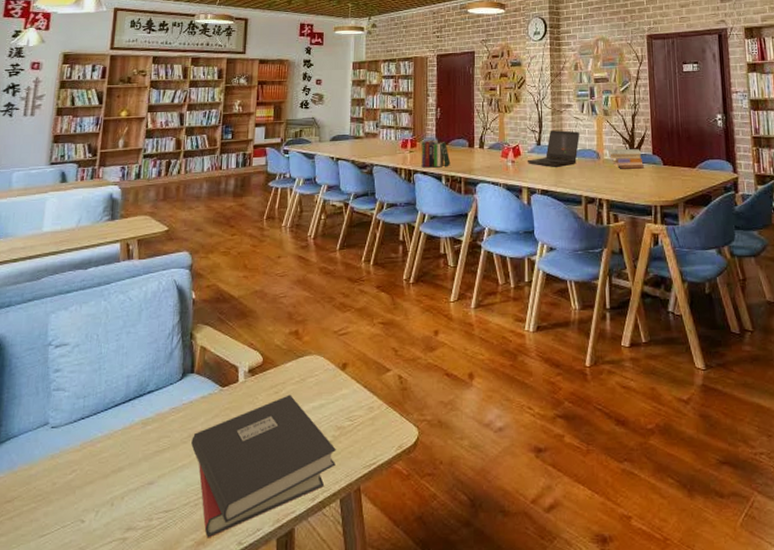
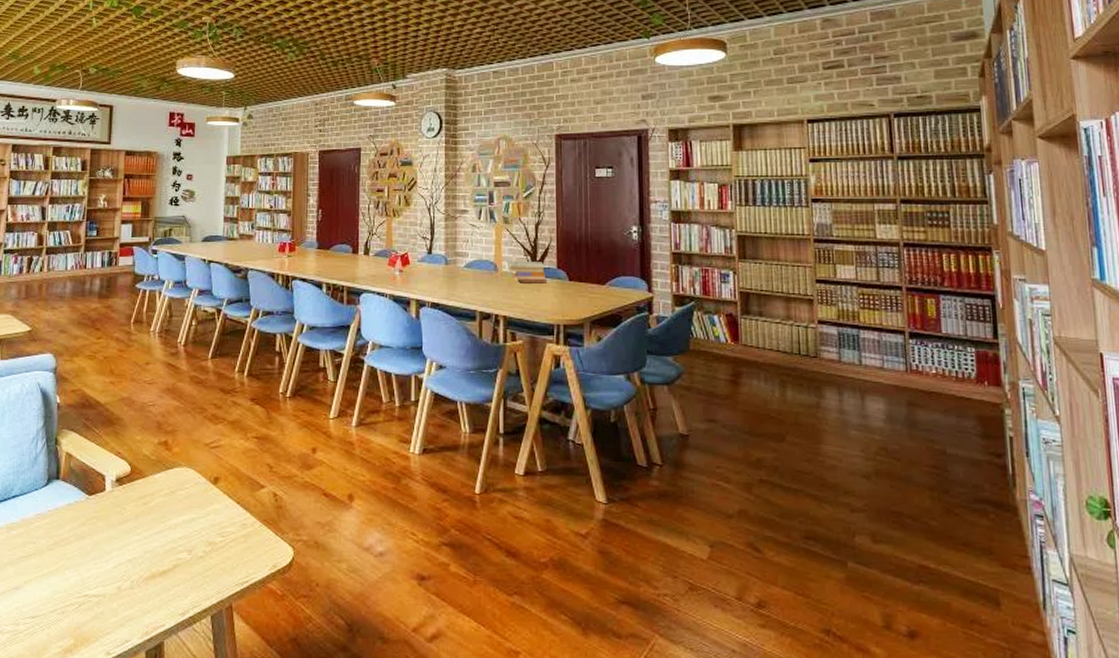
hardback book: present [191,394,336,538] -> none [57,506,207,647]
books: present [421,140,451,168] -> none [300,244,332,275]
laptop computer: present [527,130,579,167] -> none [416,238,475,278]

